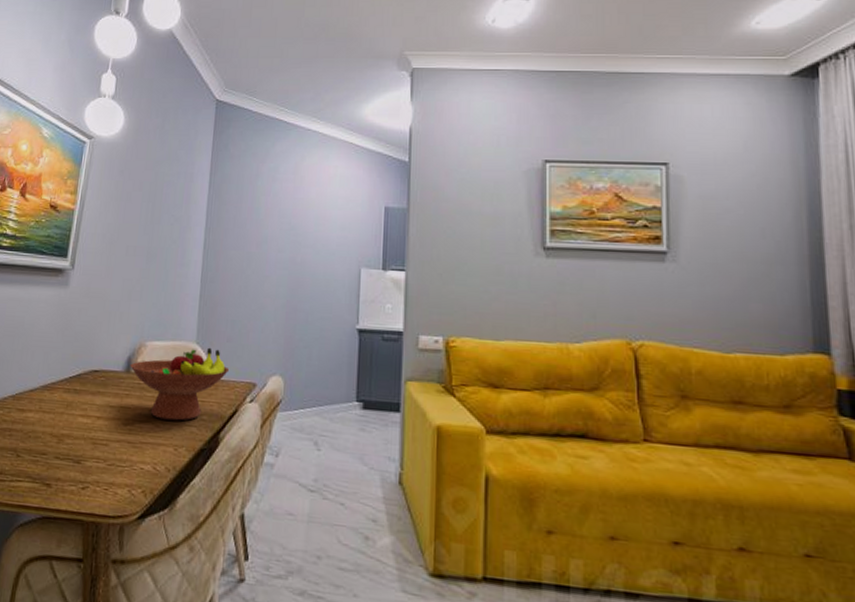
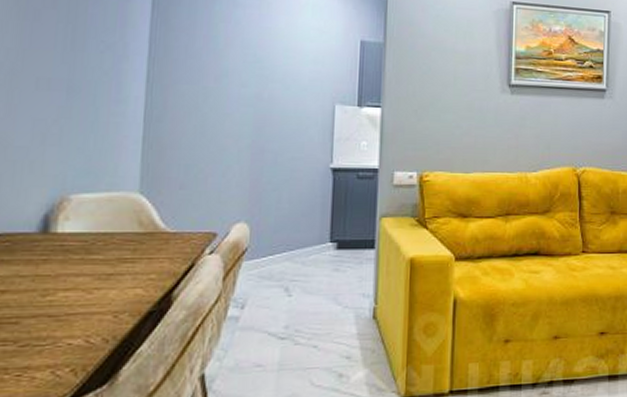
fruit bowl: present [130,347,230,421] -> none [47,197,184,284]

